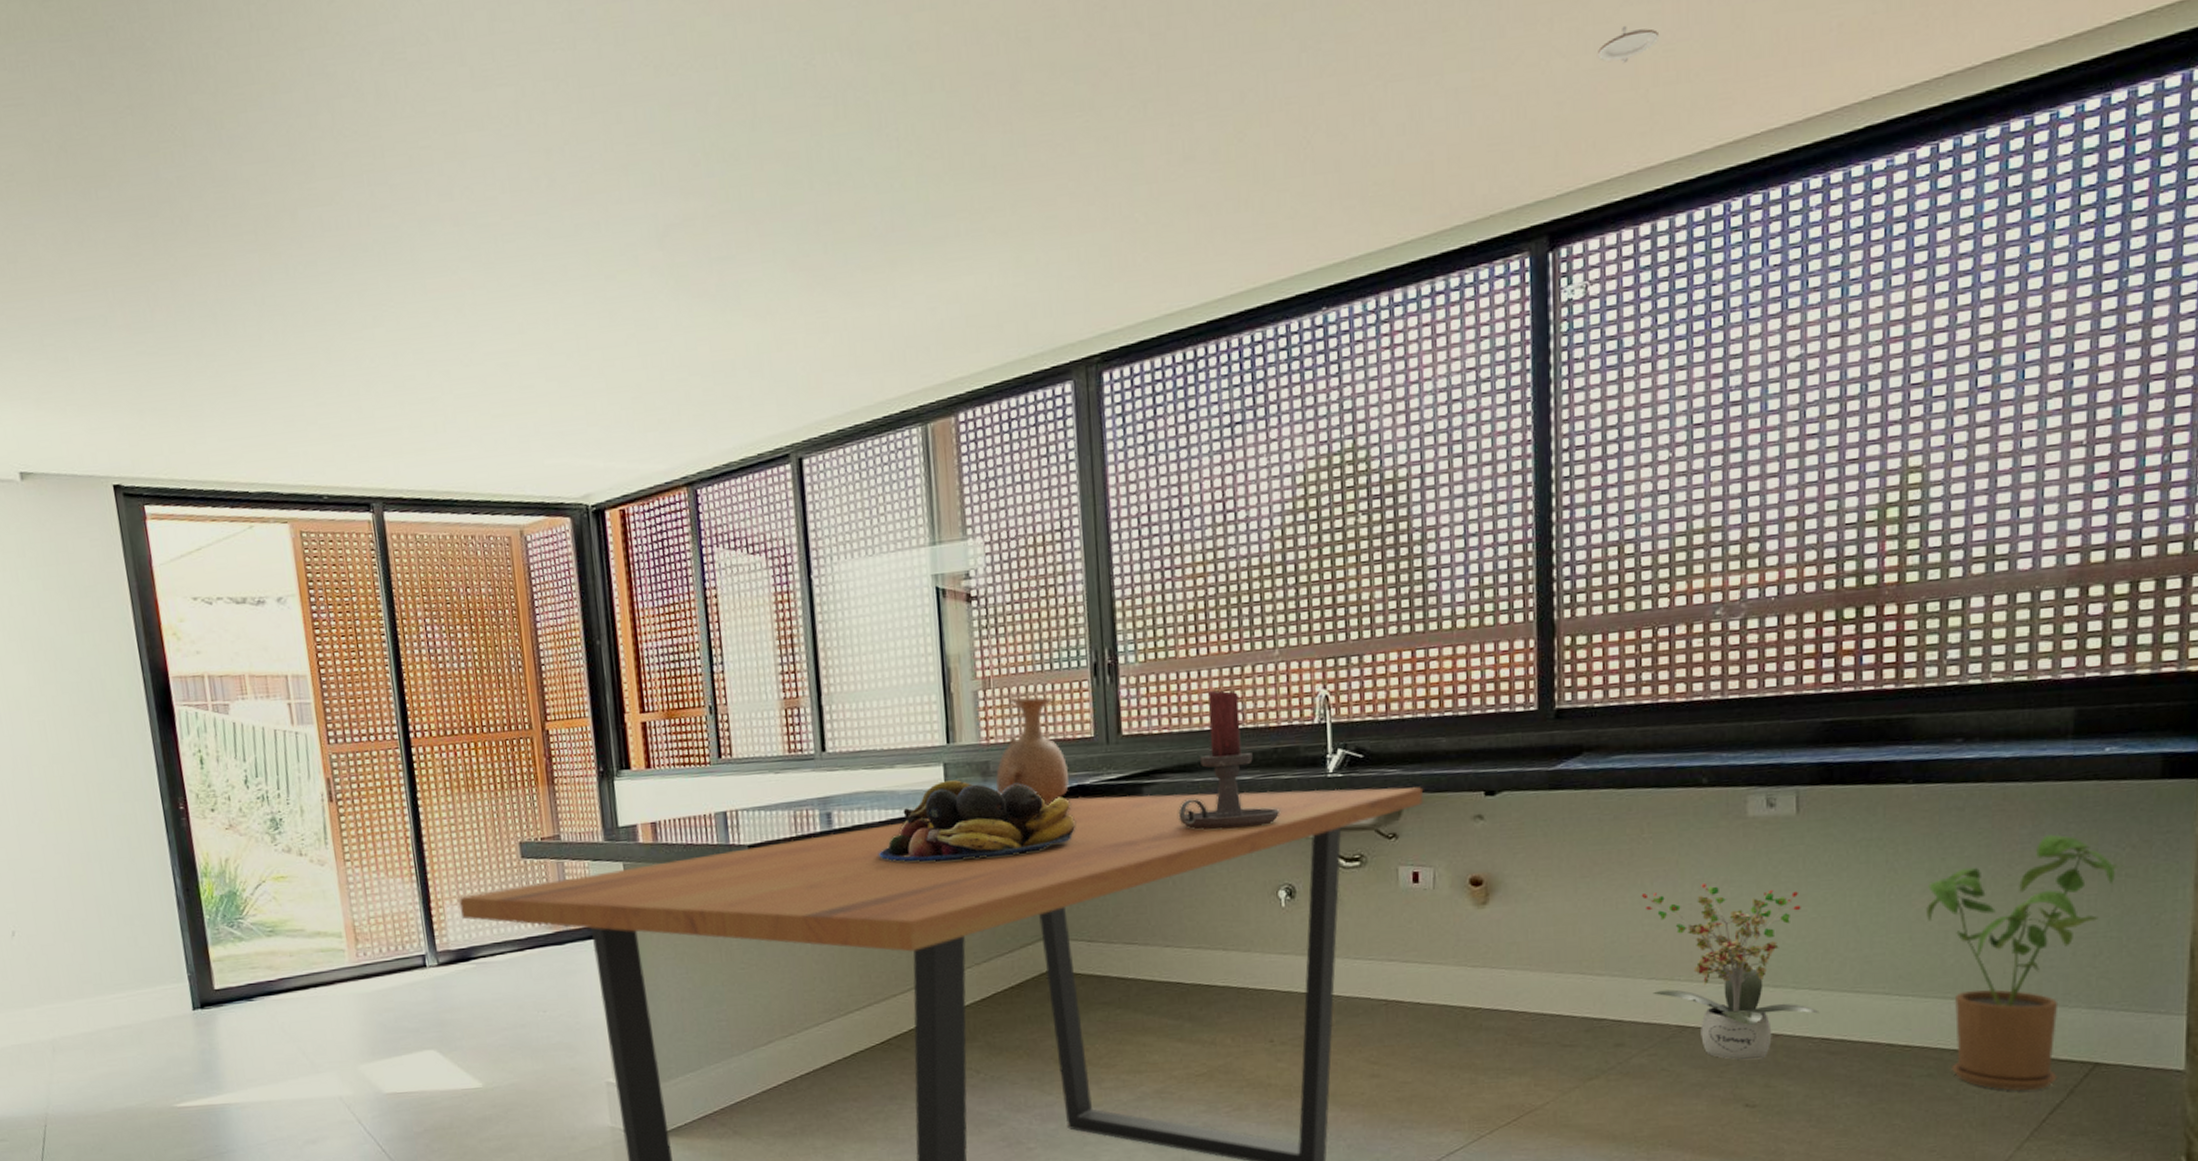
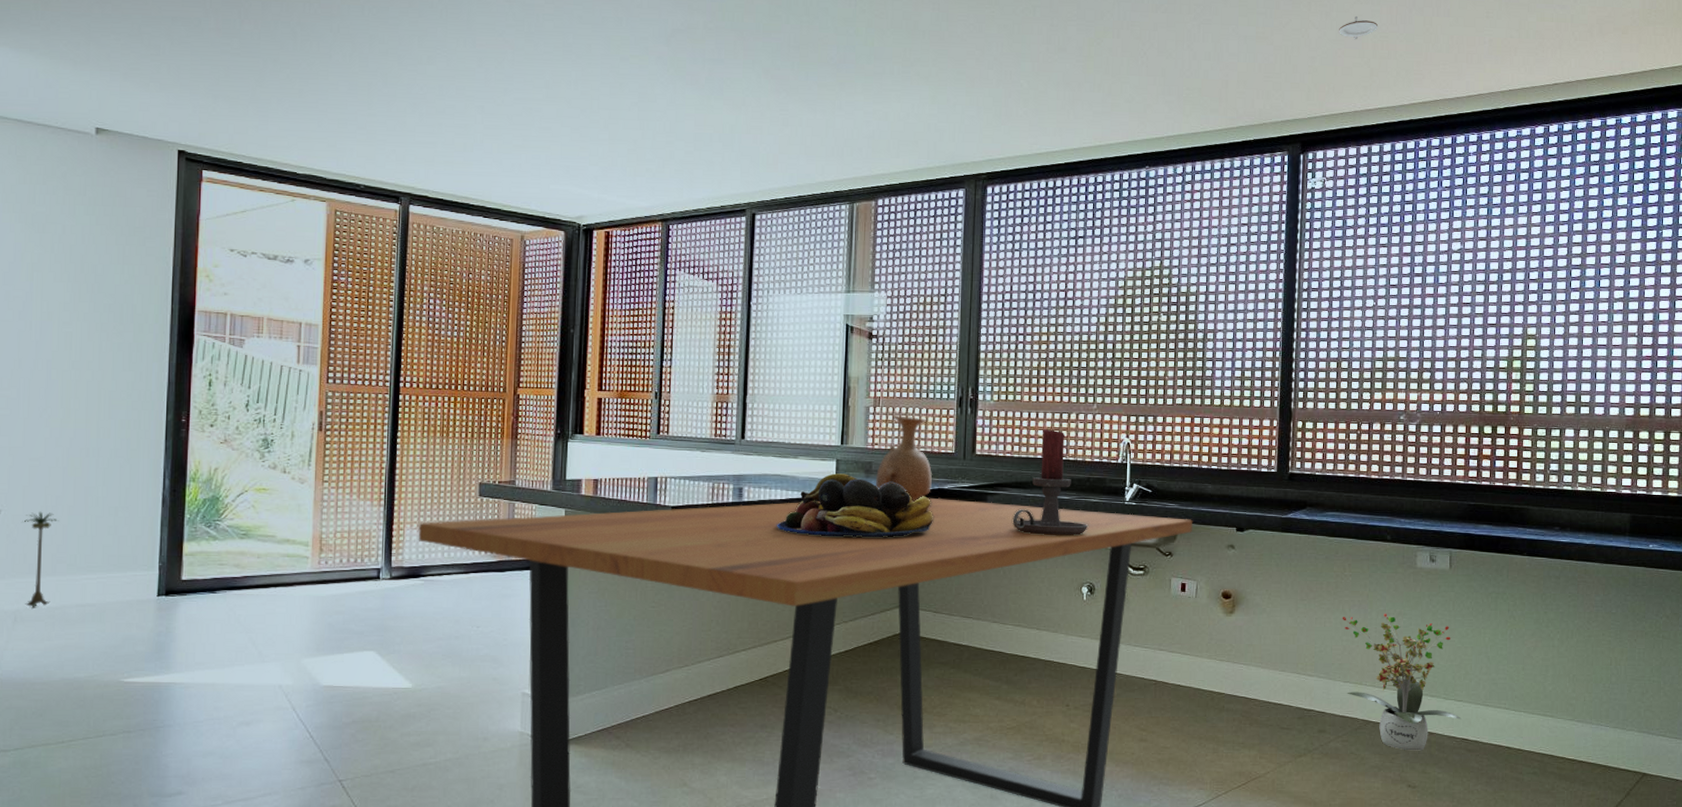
palm tree: none [40,928,85,1036] -> present [25,511,59,608]
house plant: present [1927,834,2123,1091] -> none [1534,602,1661,791]

